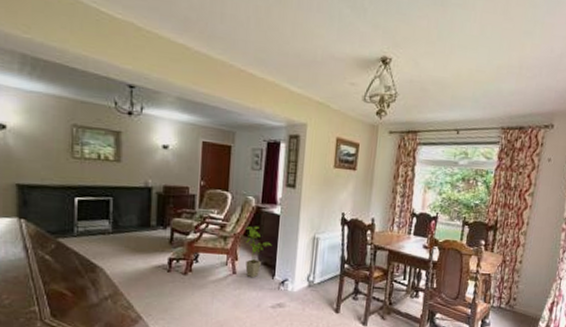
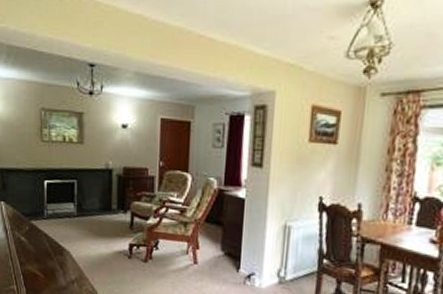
house plant: present [245,226,272,278] -> none [207,211,236,270]

